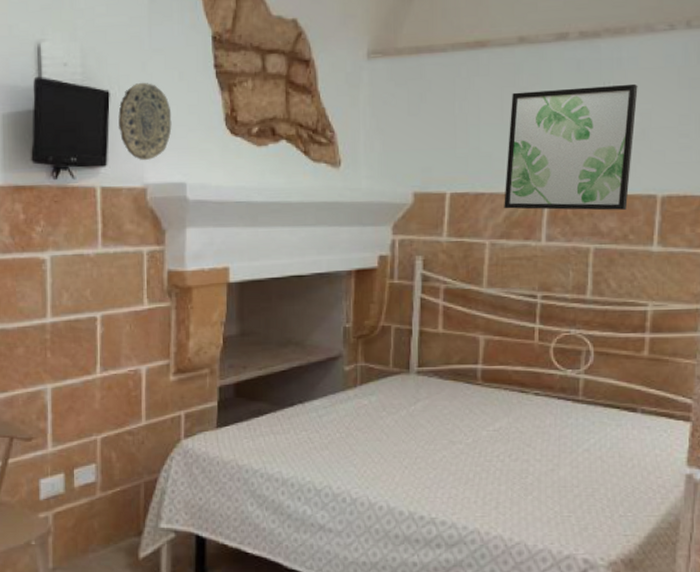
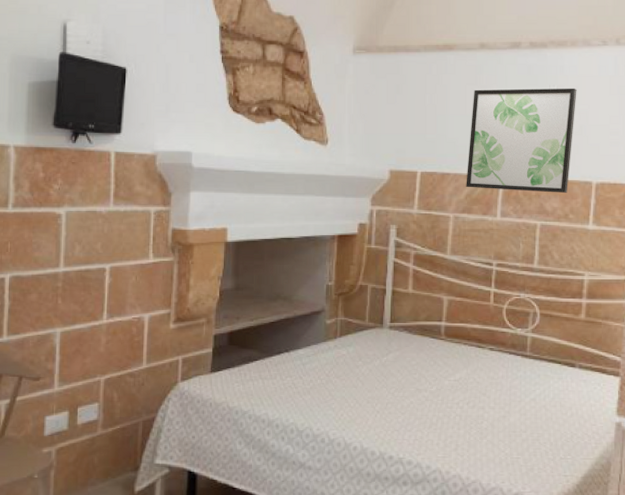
decorative plate: present [118,82,172,161] -> none [134,62,181,131]

